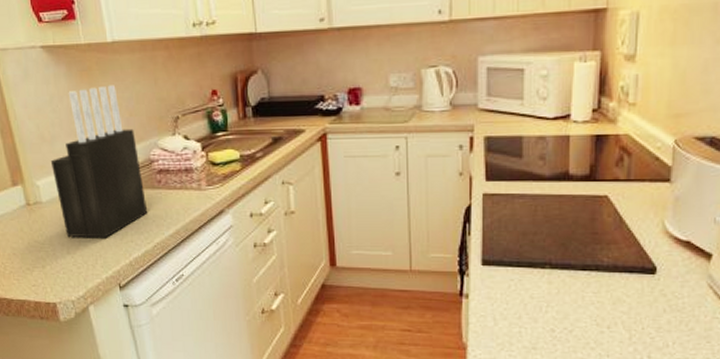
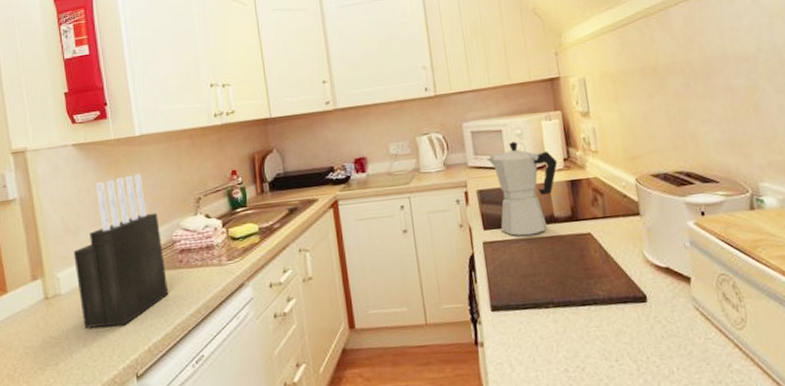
moka pot: none [500,84,584,192] -> present [486,142,557,237]

